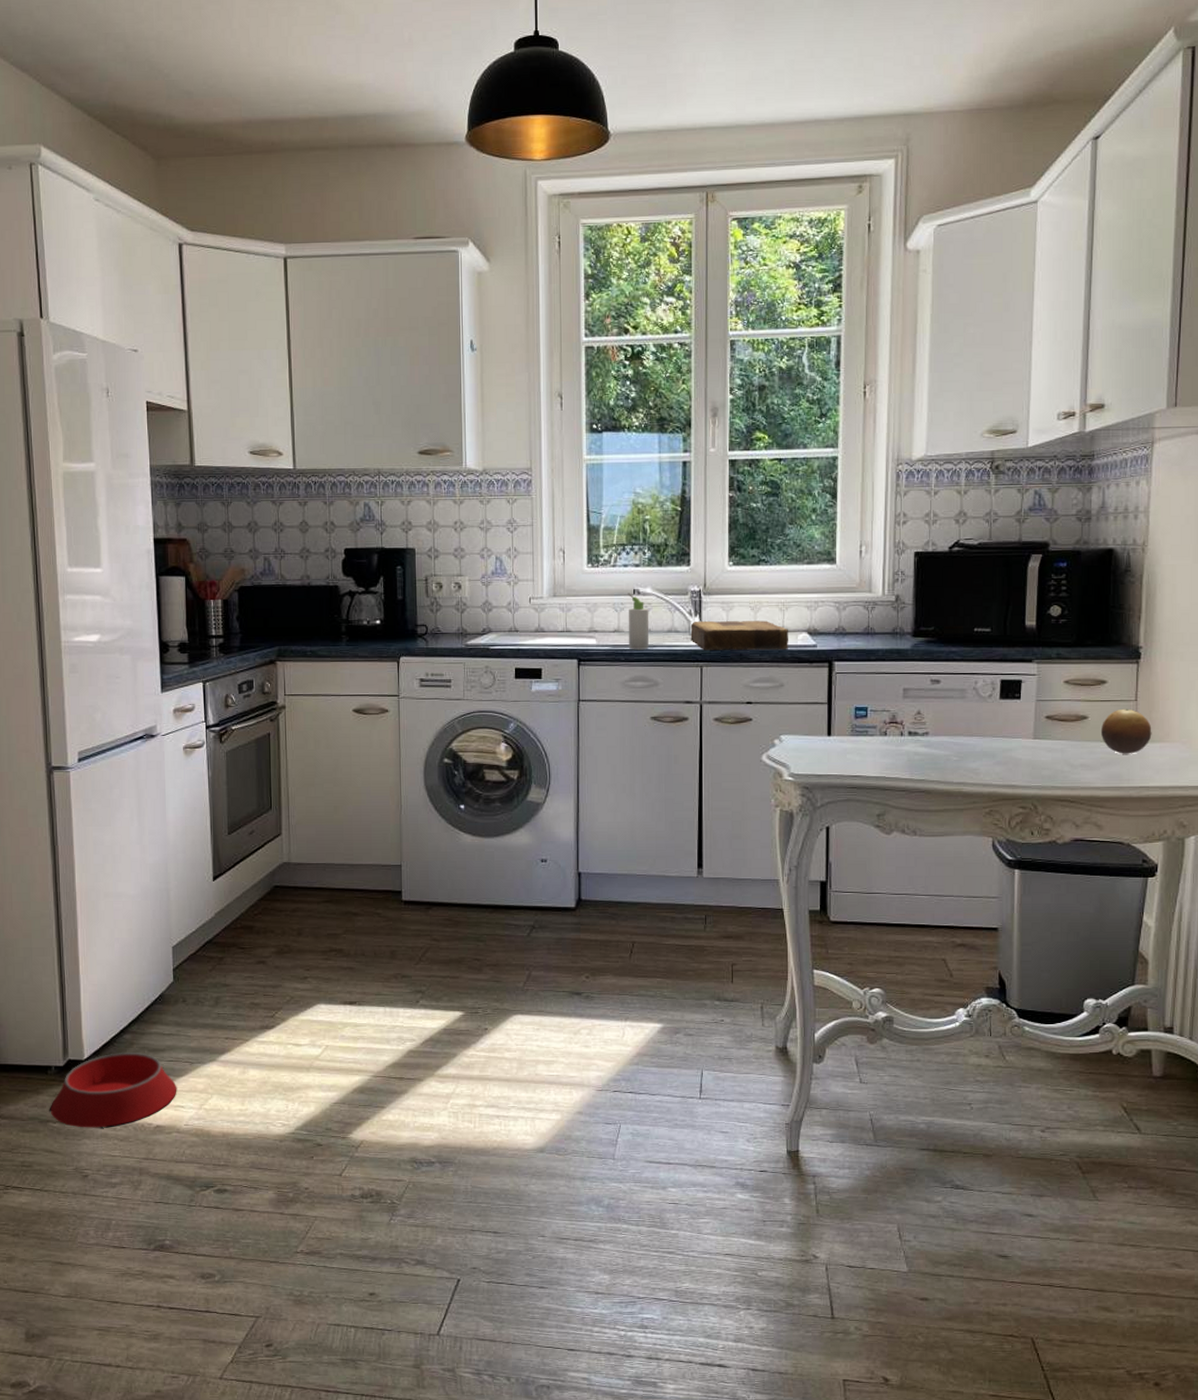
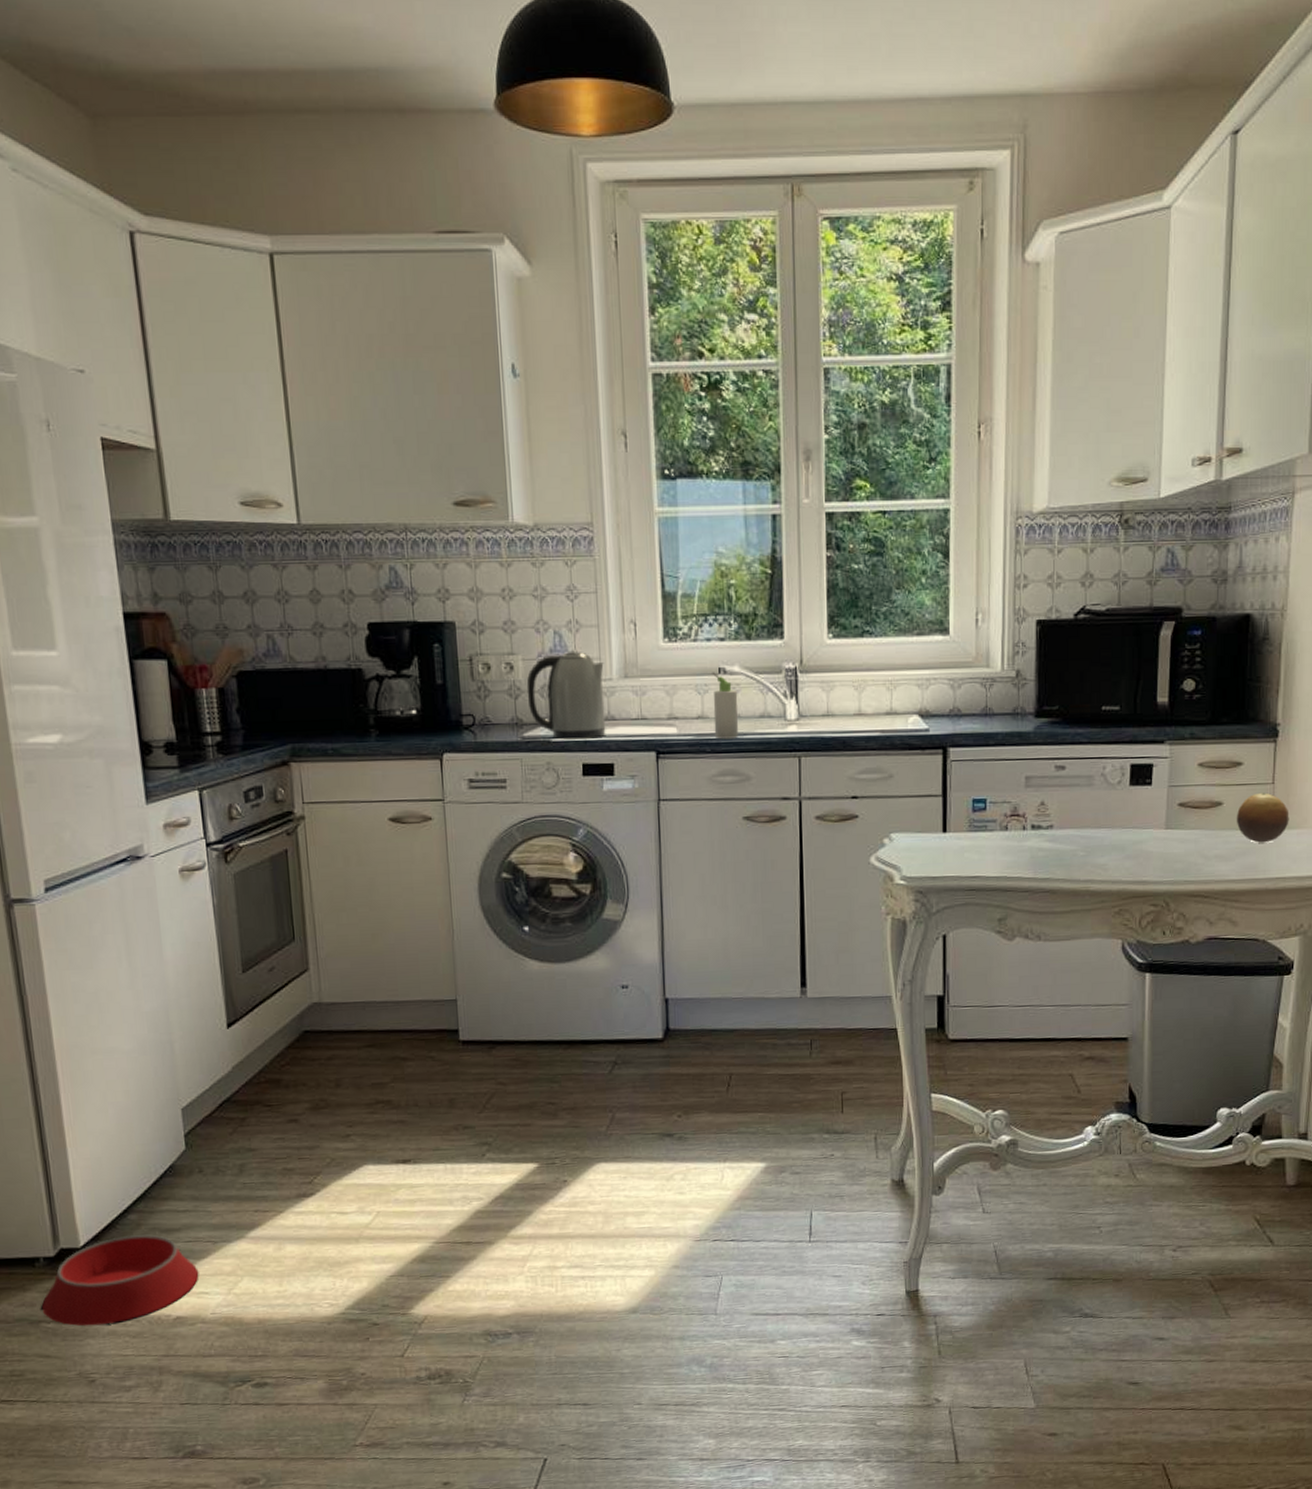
kettle: none [471,573,536,647] -> present [526,650,606,740]
cutting board: present [690,621,788,650] -> none [786,702,897,738]

